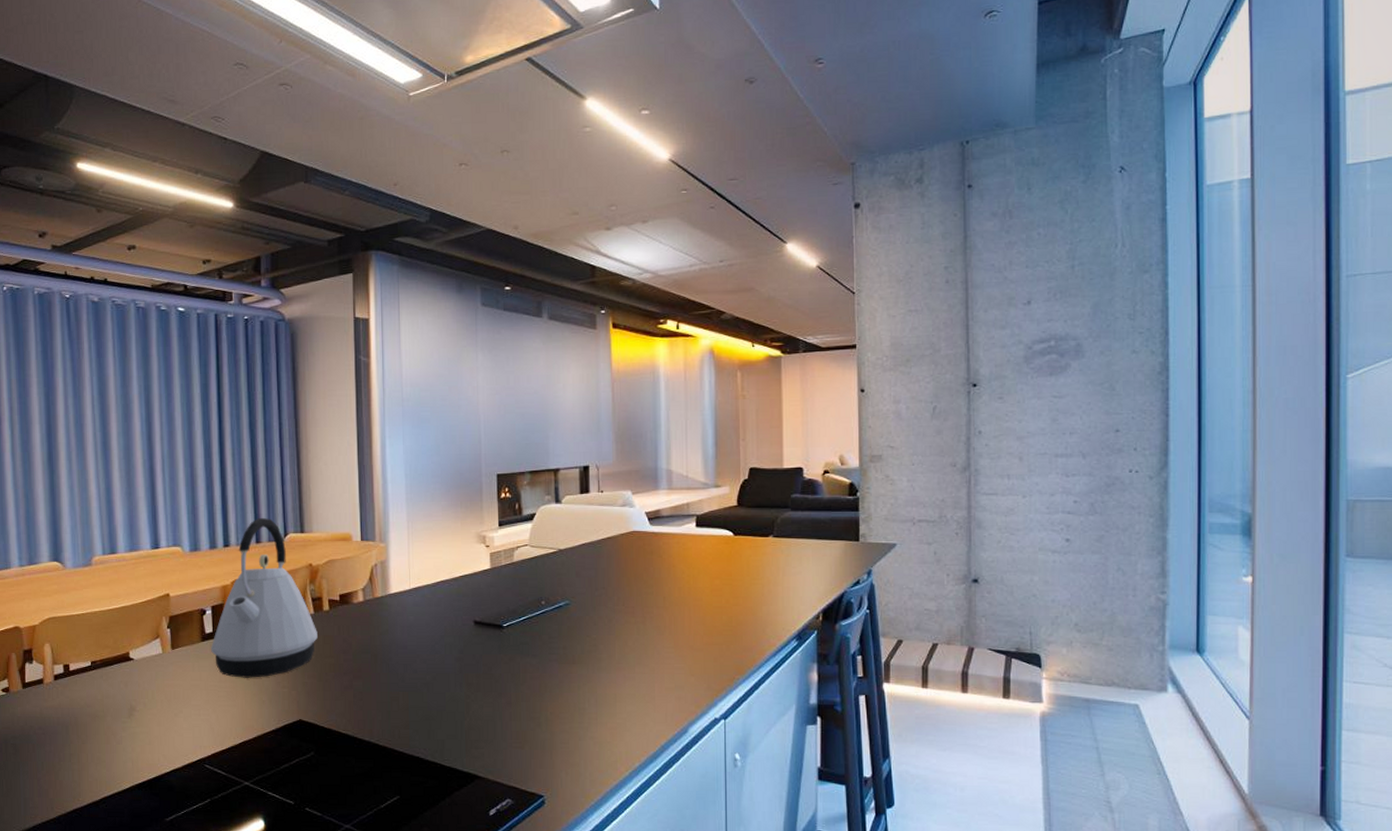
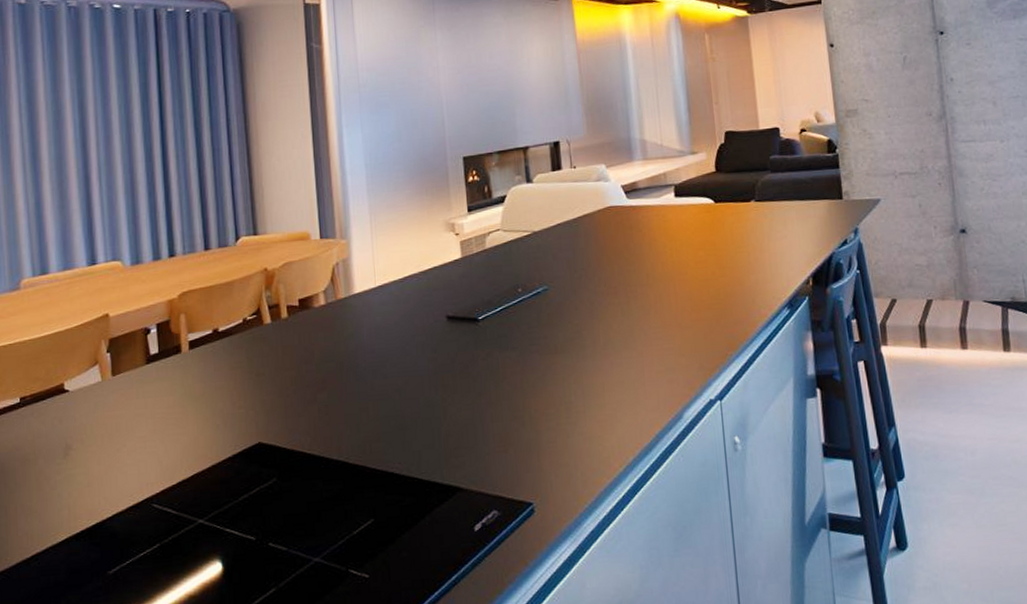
kettle: present [211,517,318,678] -> none [157,221,276,402]

